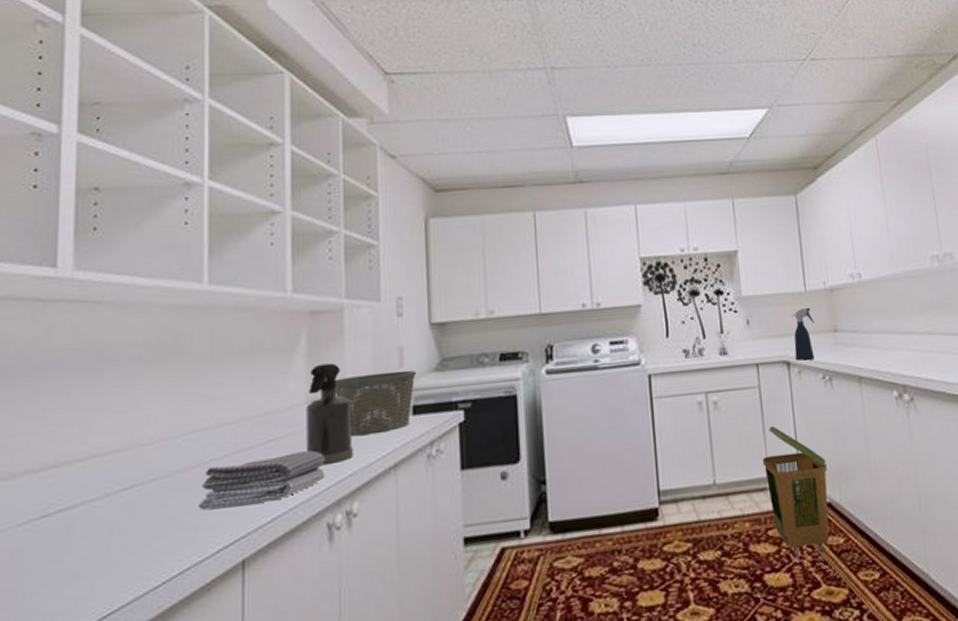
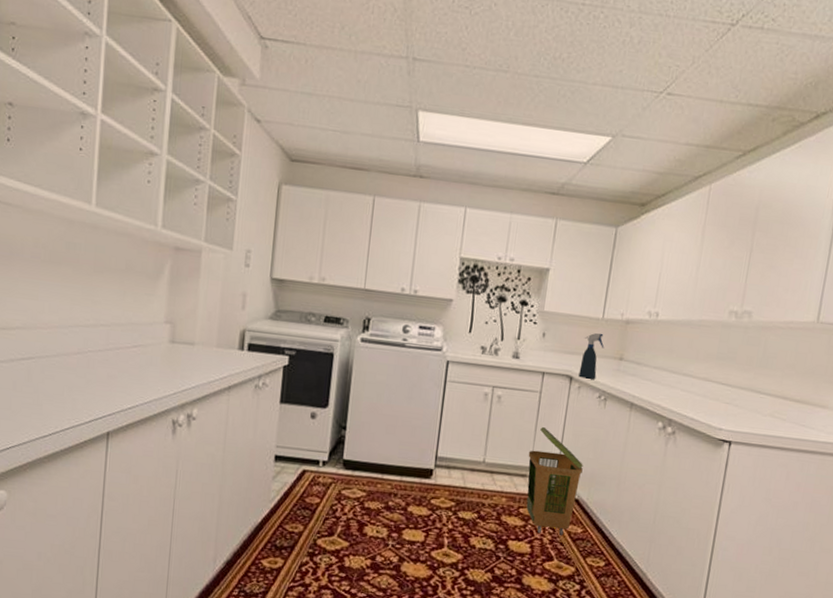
towel: present [199,451,327,511] -> none [78,356,176,394]
spray bottle: present [306,363,353,464] -> none [162,293,201,375]
basket: present [335,370,416,437] -> none [188,308,254,360]

